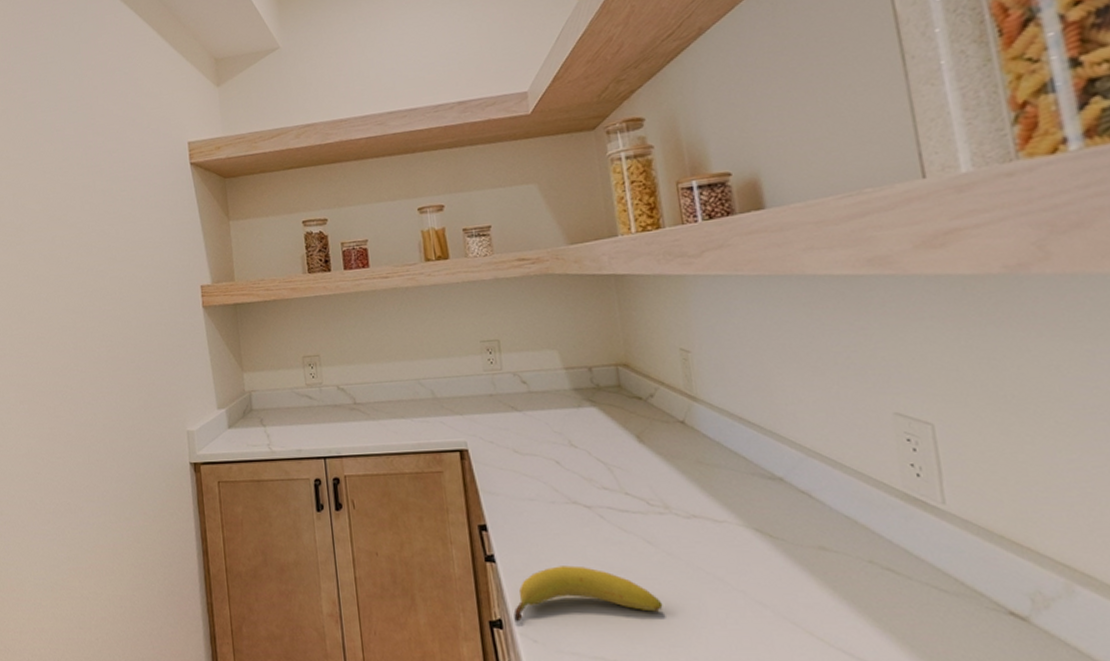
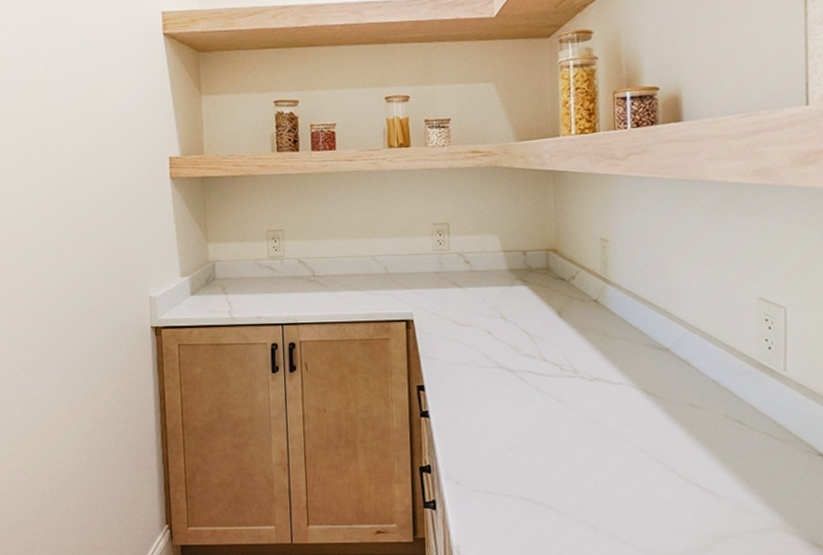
fruit: present [513,565,663,622] -> none [441,420,564,467]

